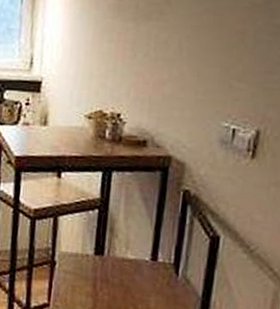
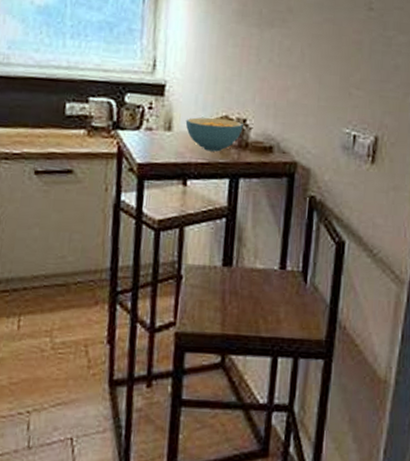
cereal bowl: none [60,112,117,146] -> present [185,117,243,152]

